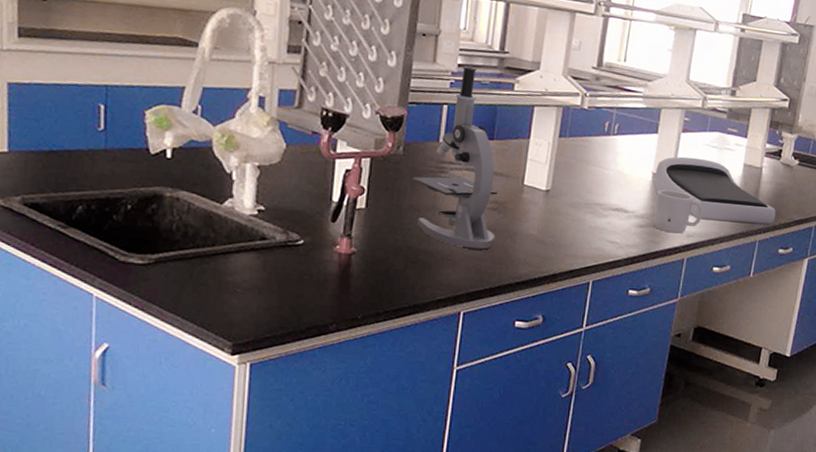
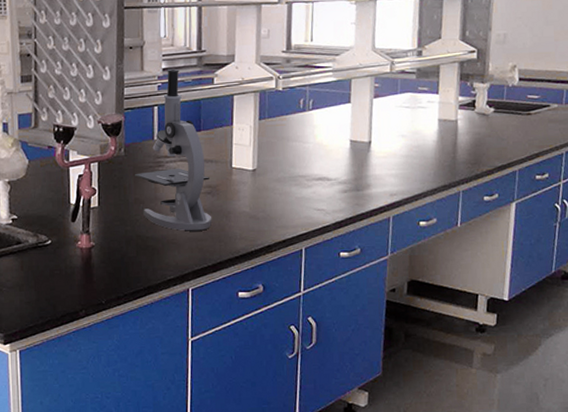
mug: present [653,189,703,234] -> none [355,153,403,194]
scale: present [654,156,776,224] -> none [352,120,477,177]

